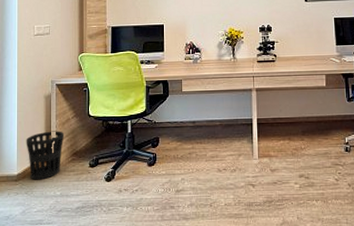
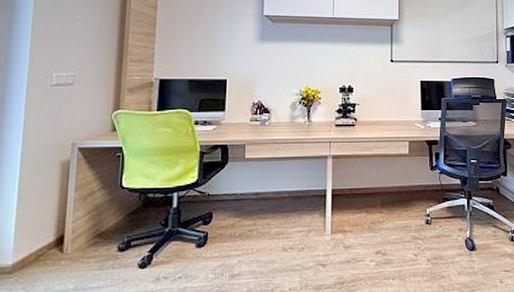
wastebasket: present [26,131,65,180] -> none [28,206,86,271]

